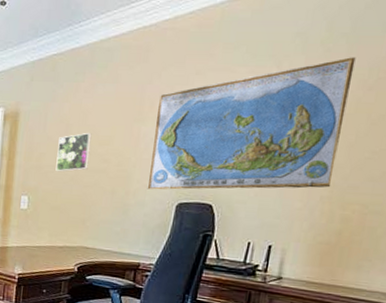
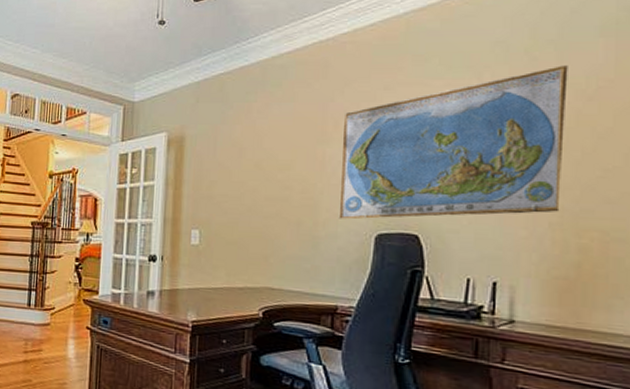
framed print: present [55,132,92,172] -> none [230,156,269,202]

